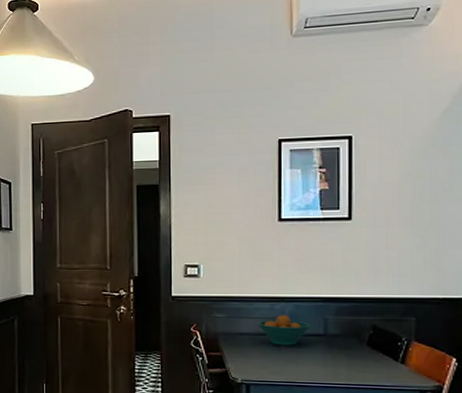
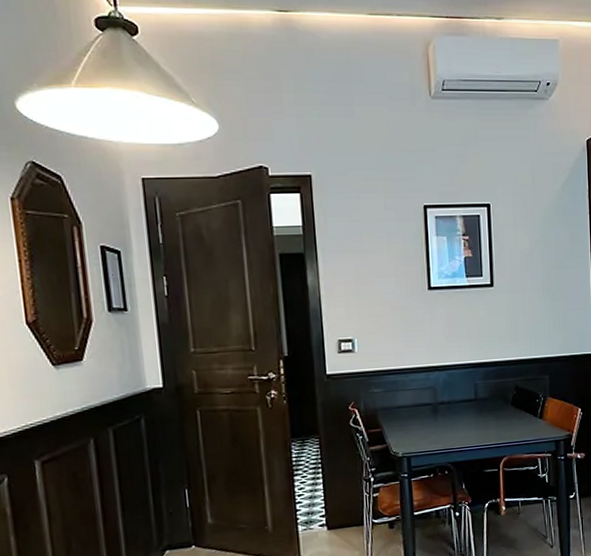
fruit bowl: present [257,315,311,346] -> none [414,383,463,415]

